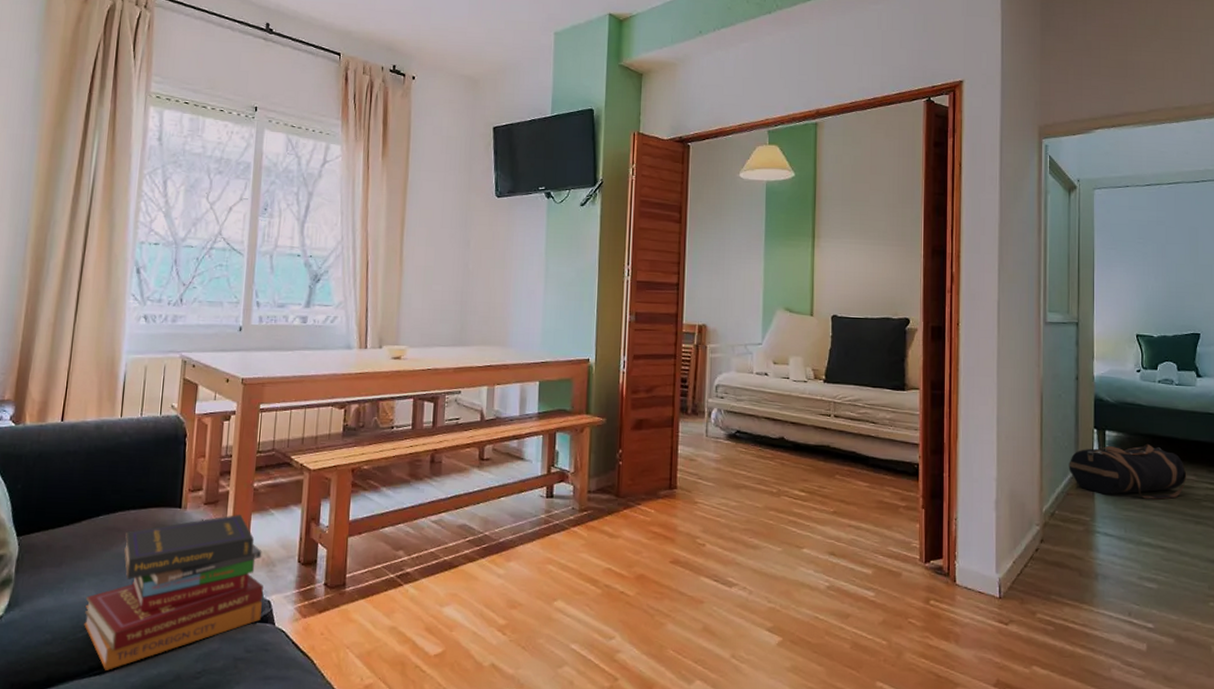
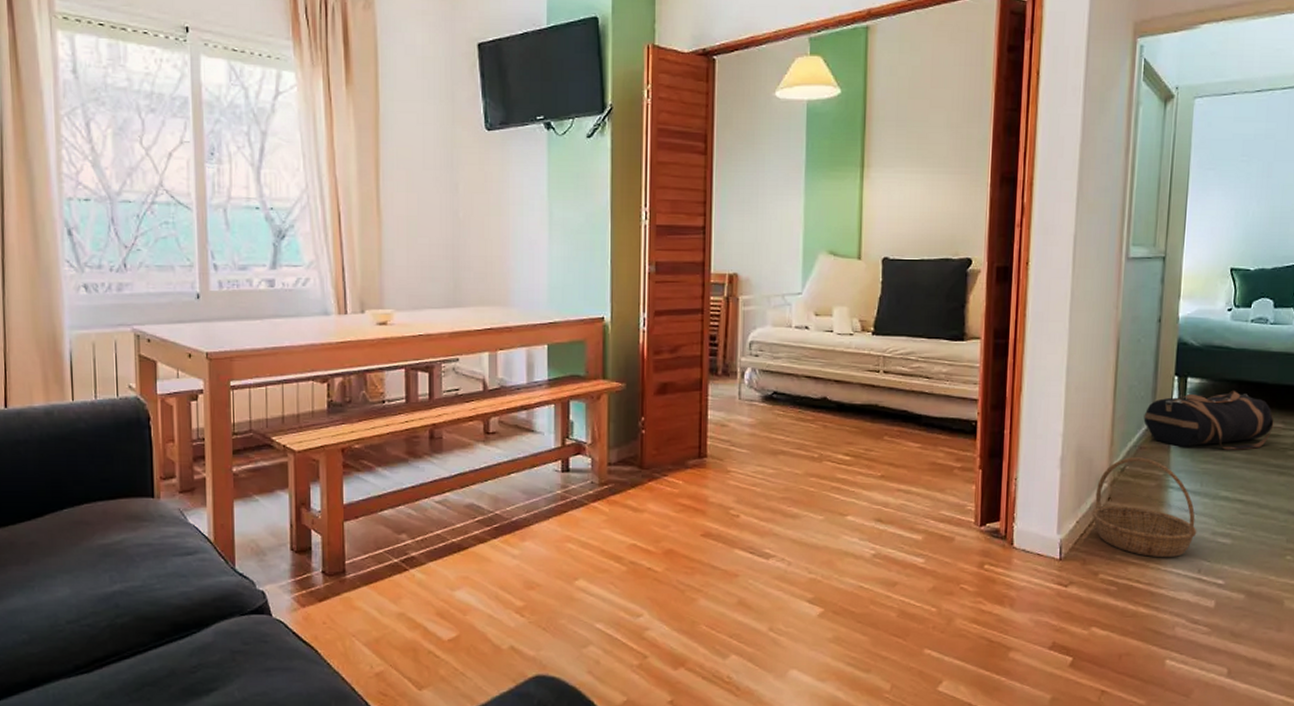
books: present [84,514,263,670] -> none [60,501,257,668]
basket: none [1027,502,1125,600] -> present [1091,457,1197,558]

